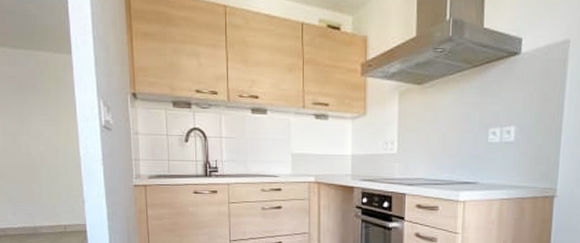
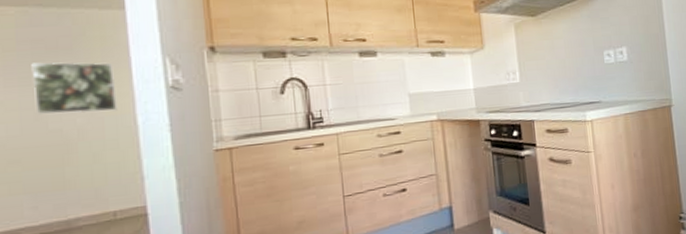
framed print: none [9,96,67,143] -> present [31,62,118,114]

